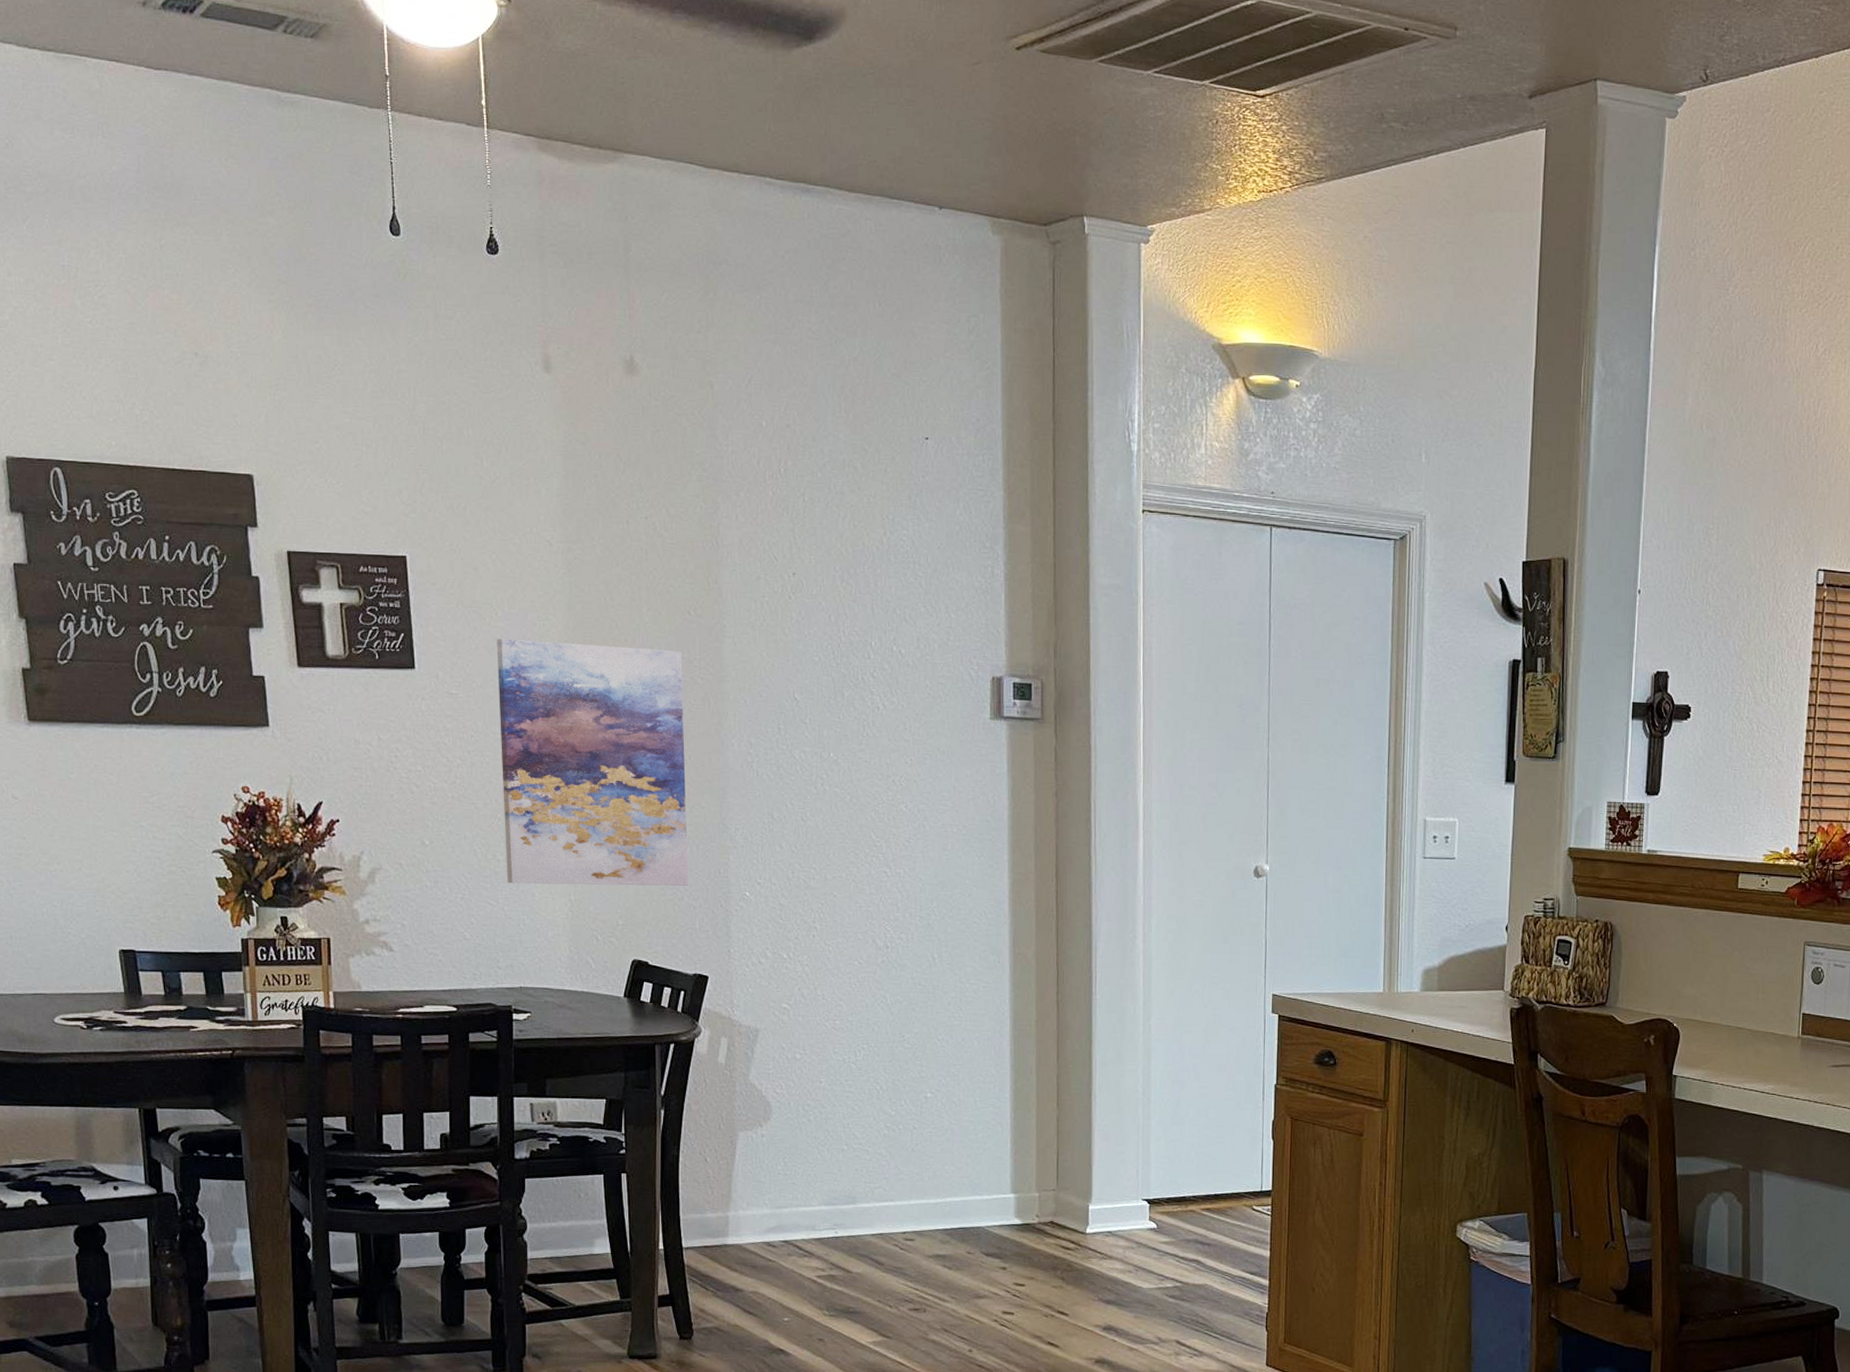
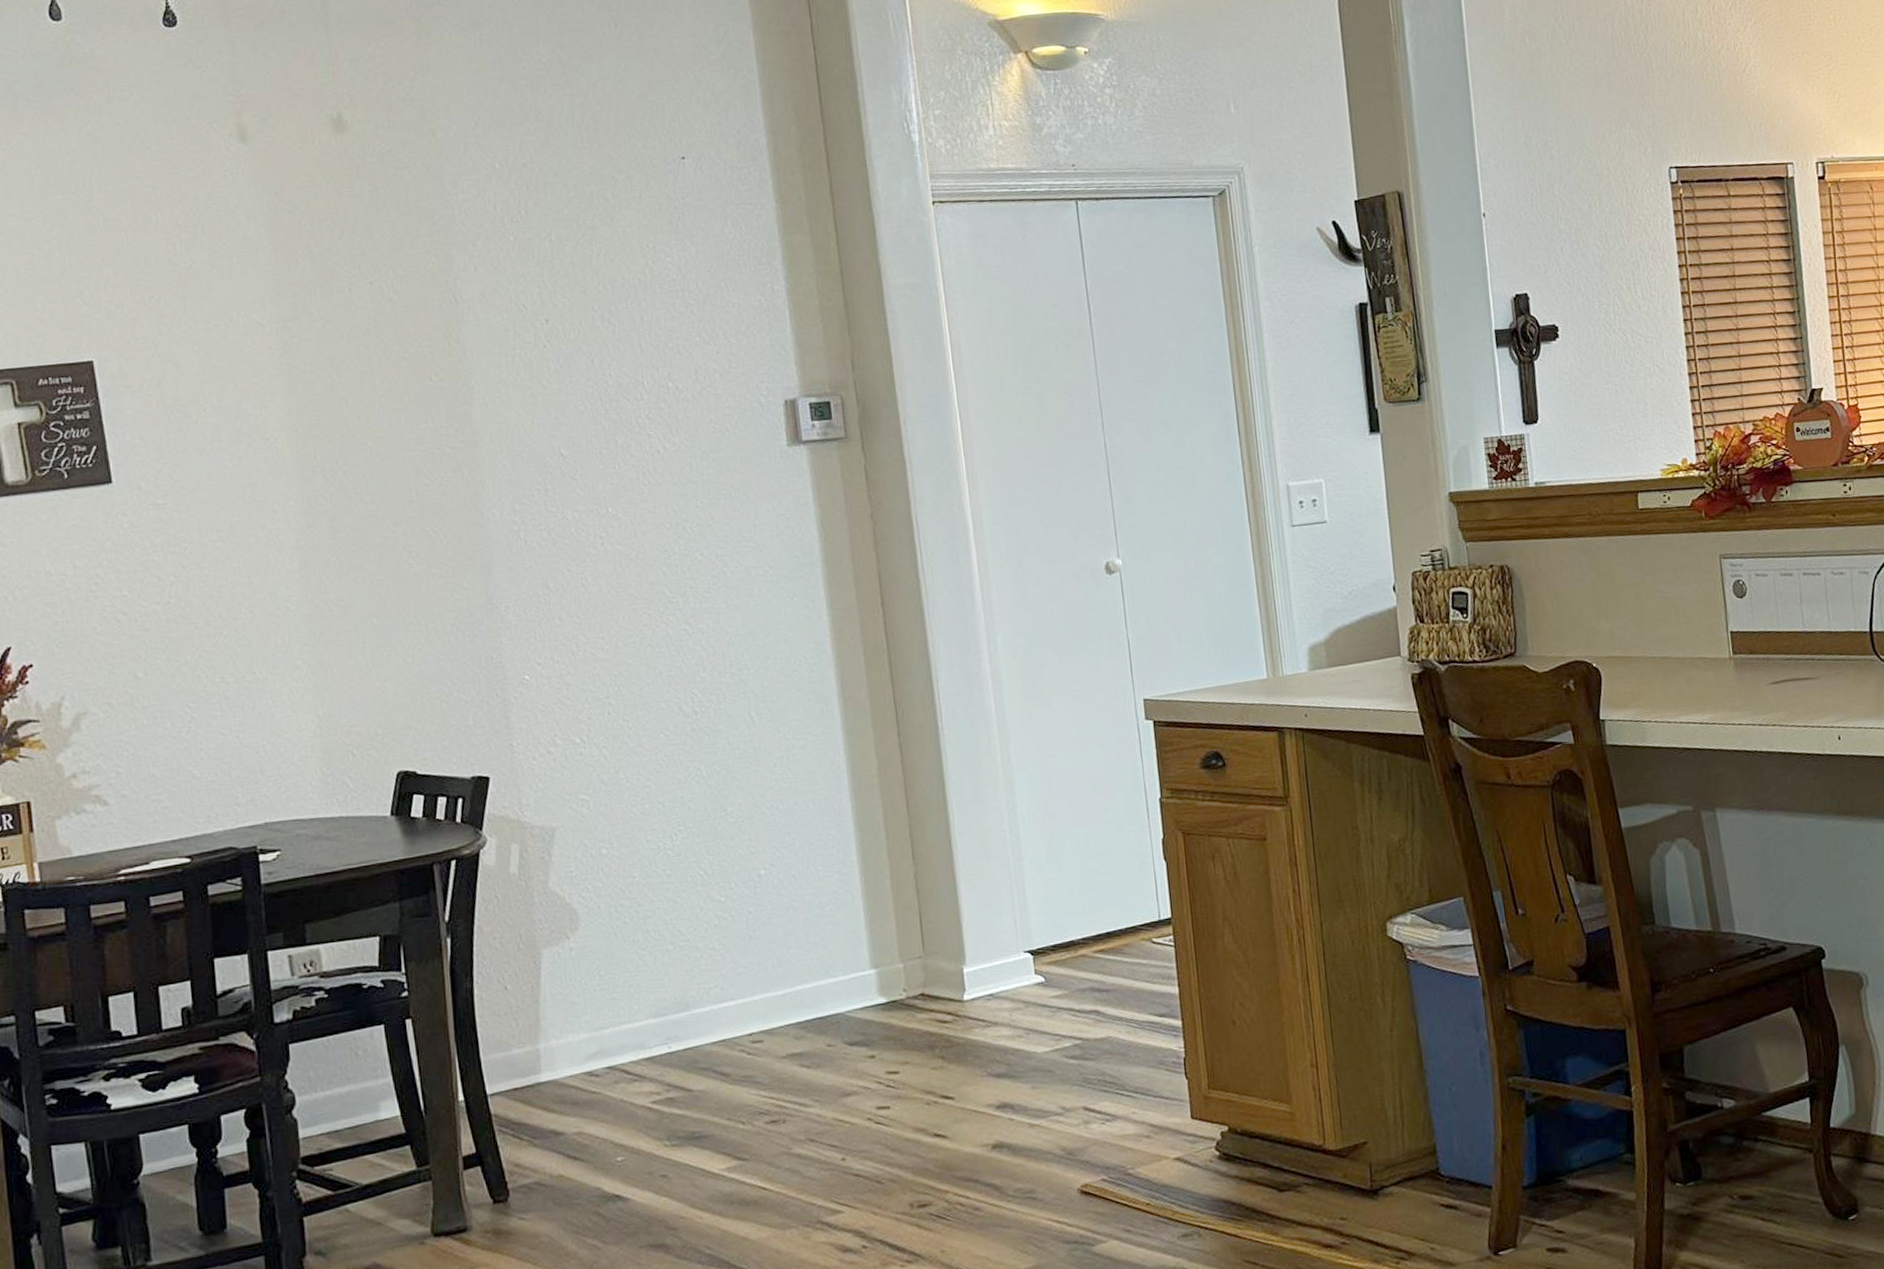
wall art: present [496,638,688,886] -> none [207,421,456,707]

